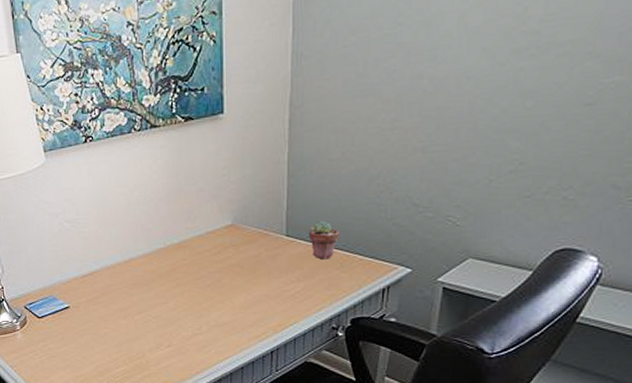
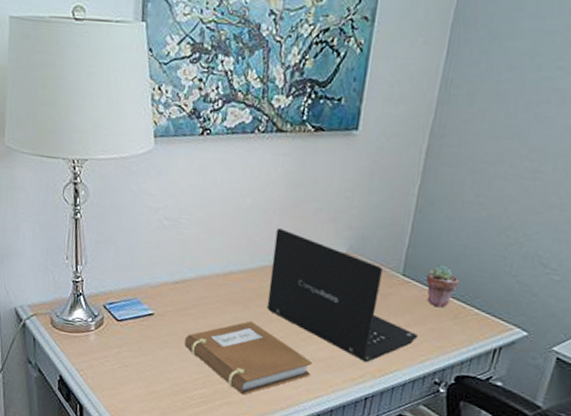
notebook: none [101,299,218,366] -> present [185,321,313,396]
laptop: none [165,213,311,320] -> present [266,228,419,363]

